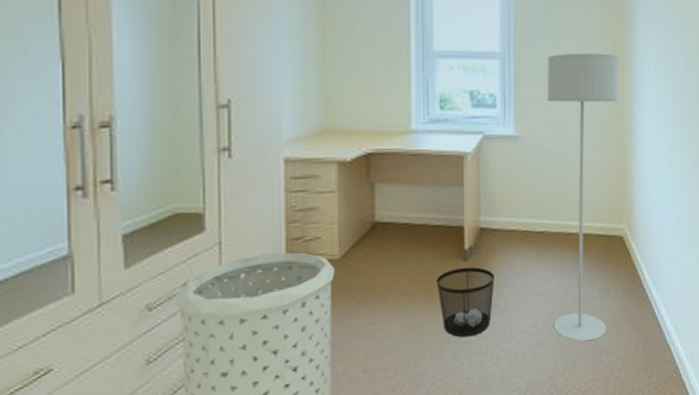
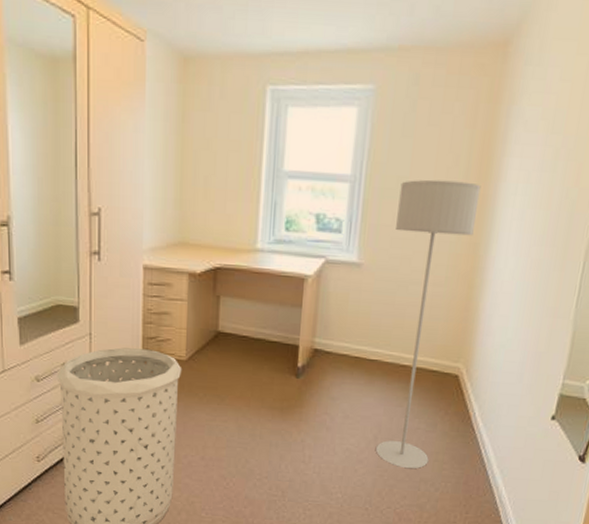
waste bin: present [436,267,494,338] -> none [269,383,324,446]

